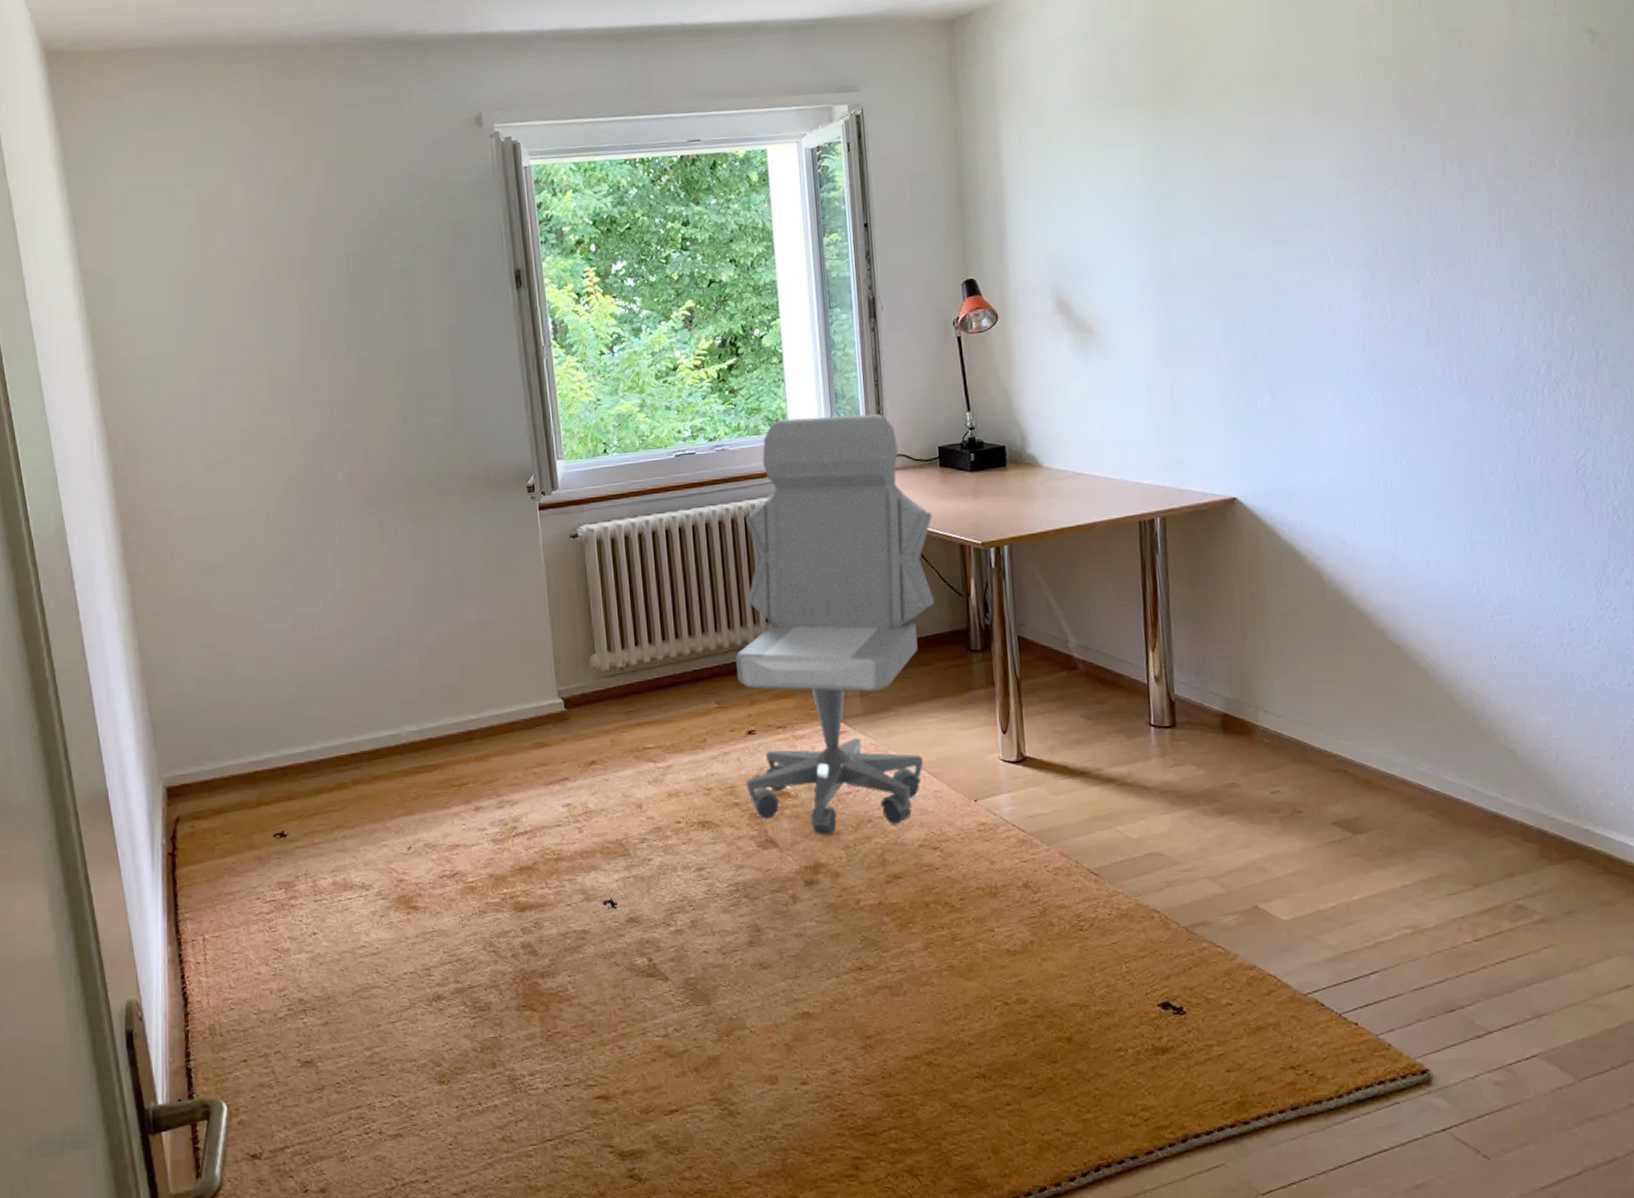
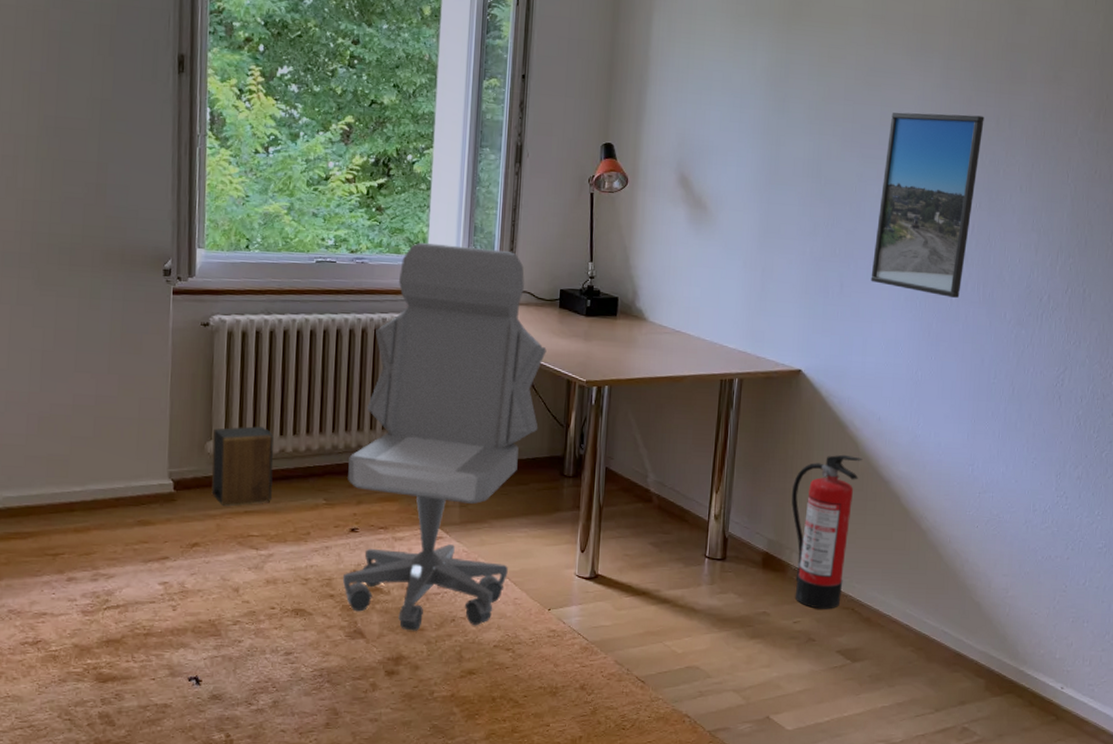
speaker: none [595,634,662,720] -> present [211,426,274,506]
fire extinguisher: none [1245,589,1330,775] -> present [791,454,863,609]
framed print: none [1304,166,1427,388] -> present [871,112,984,299]

